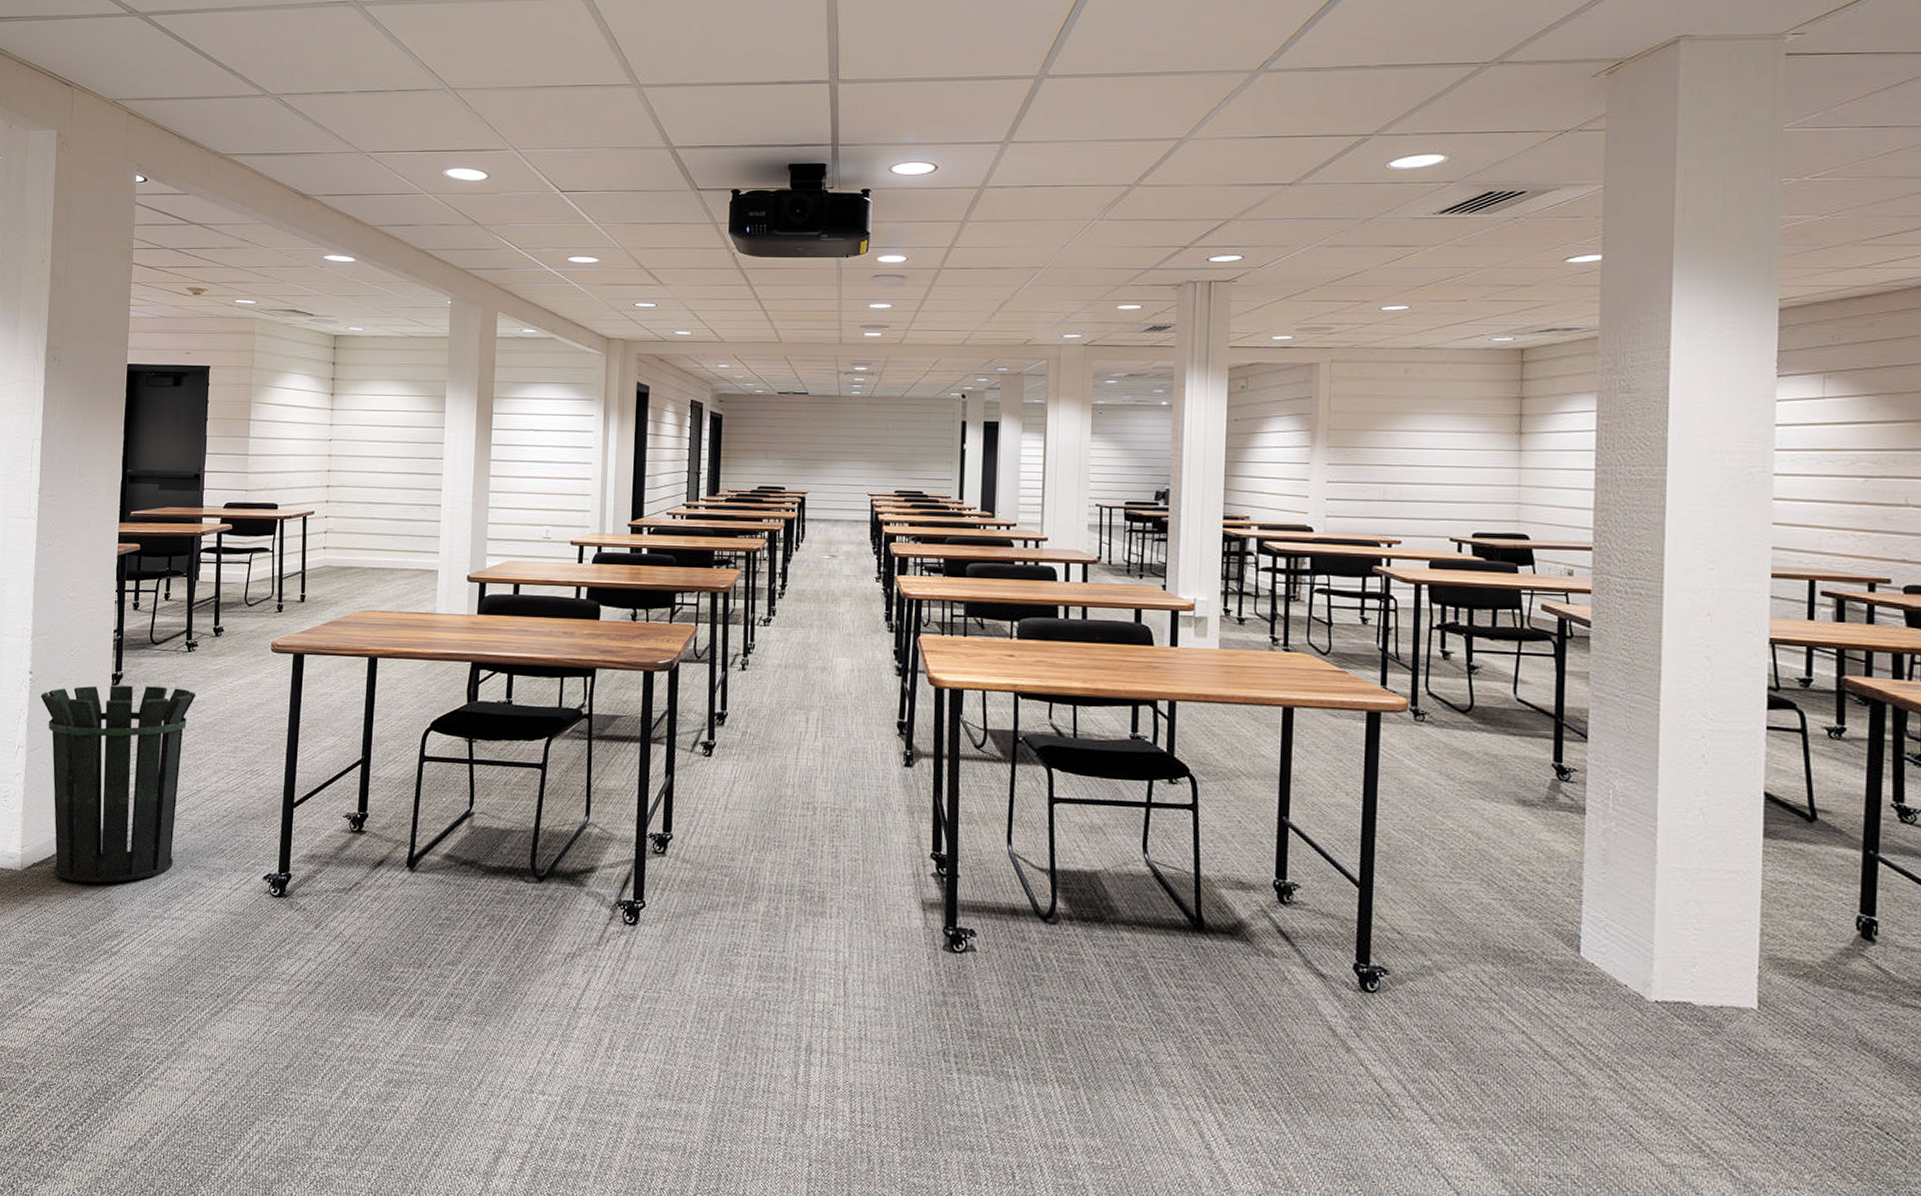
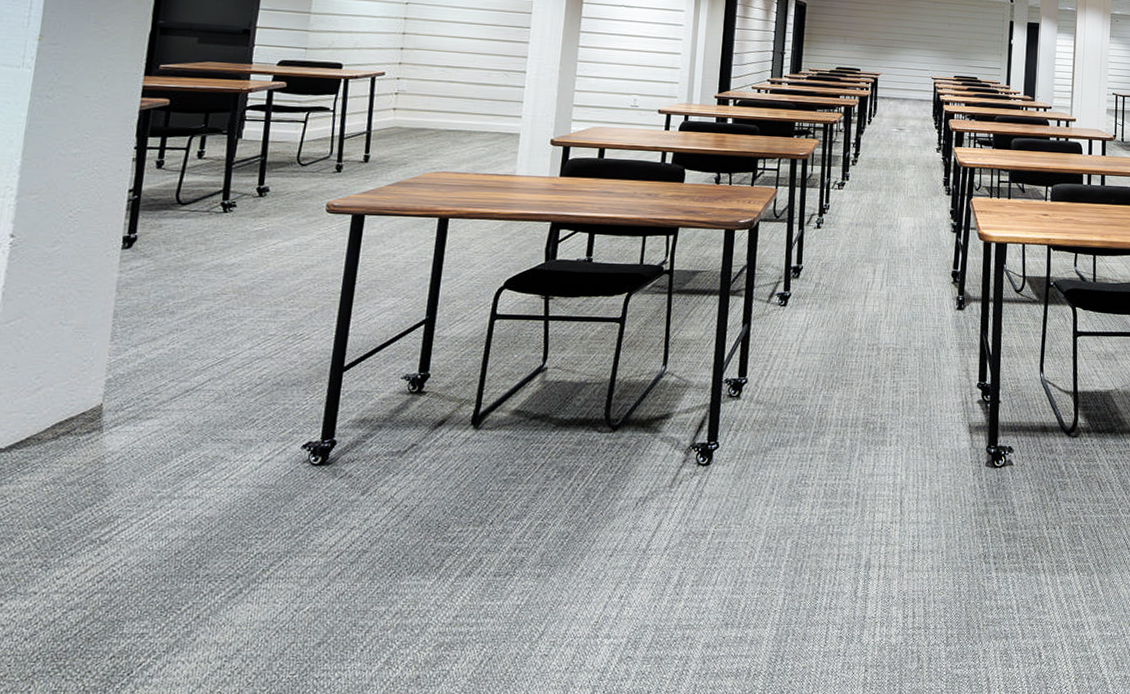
waste bin: present [40,685,196,883] -> none [23,248,231,465]

